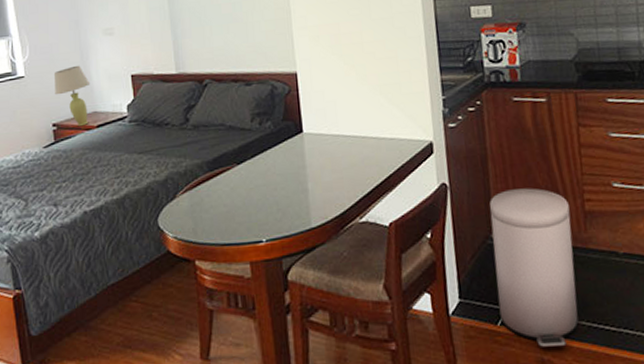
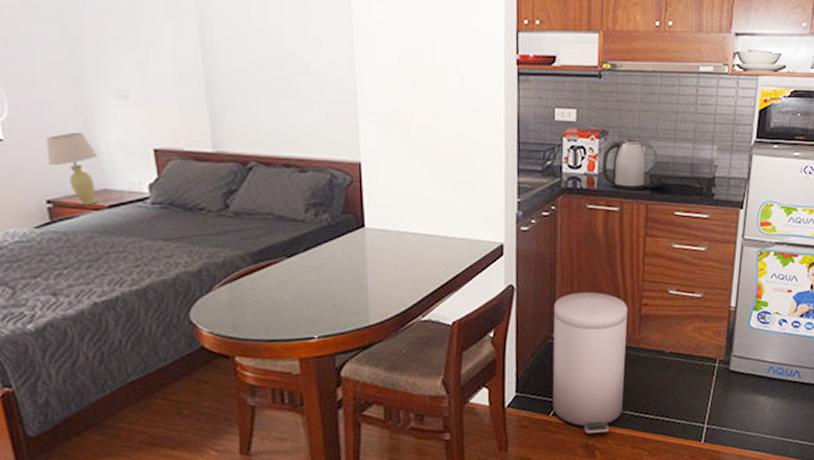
kettle: none [522,28,571,81] -> present [602,139,647,191]

